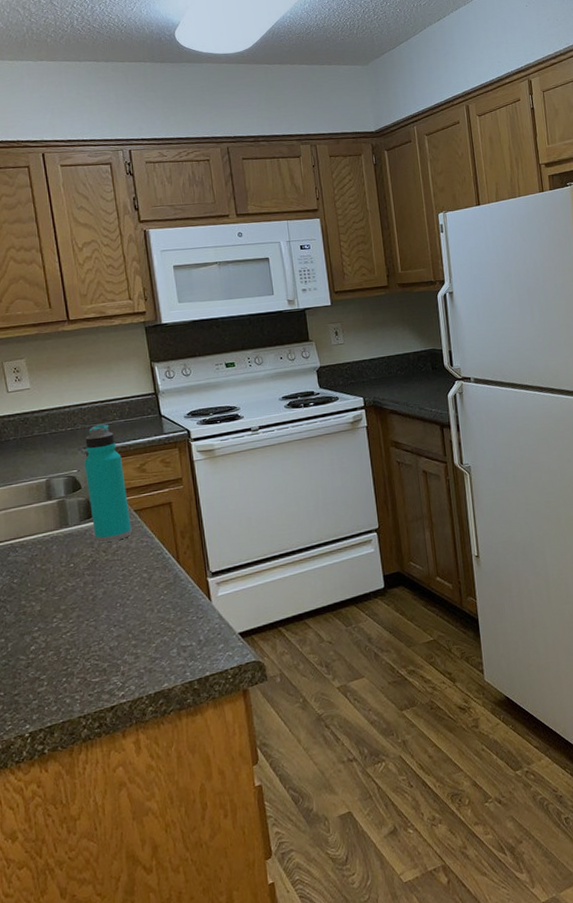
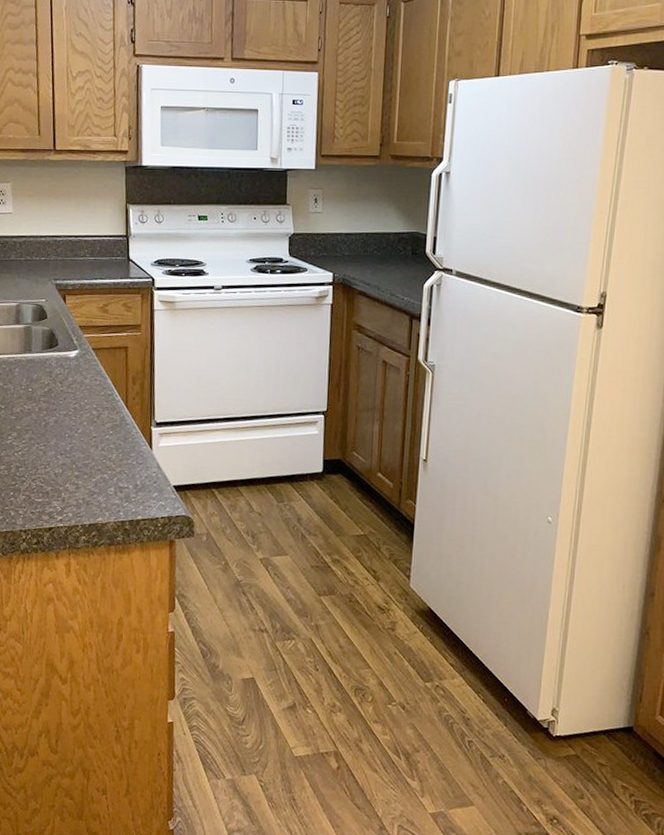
water bottle: present [84,424,132,543] -> none [52,259,88,375]

